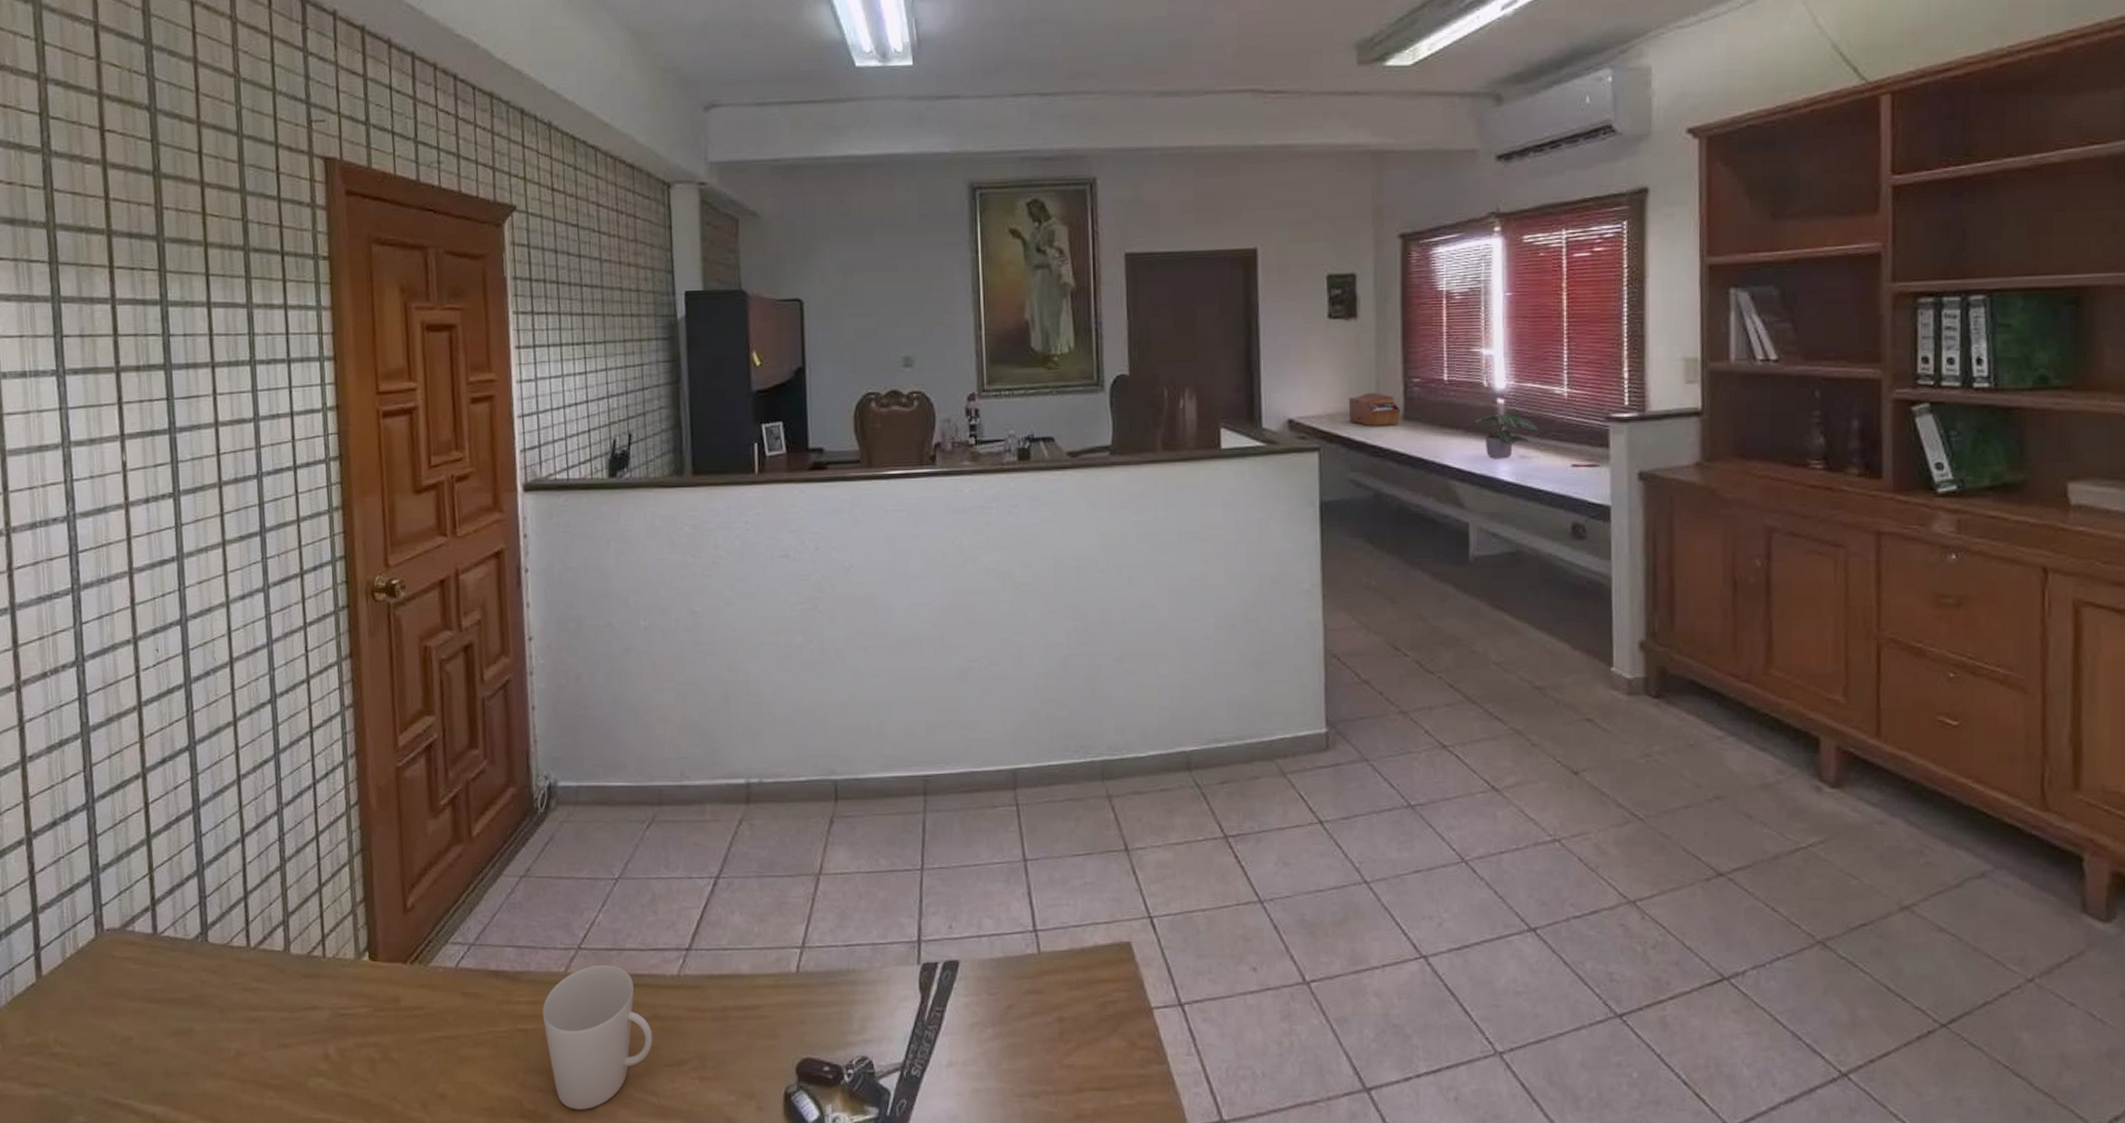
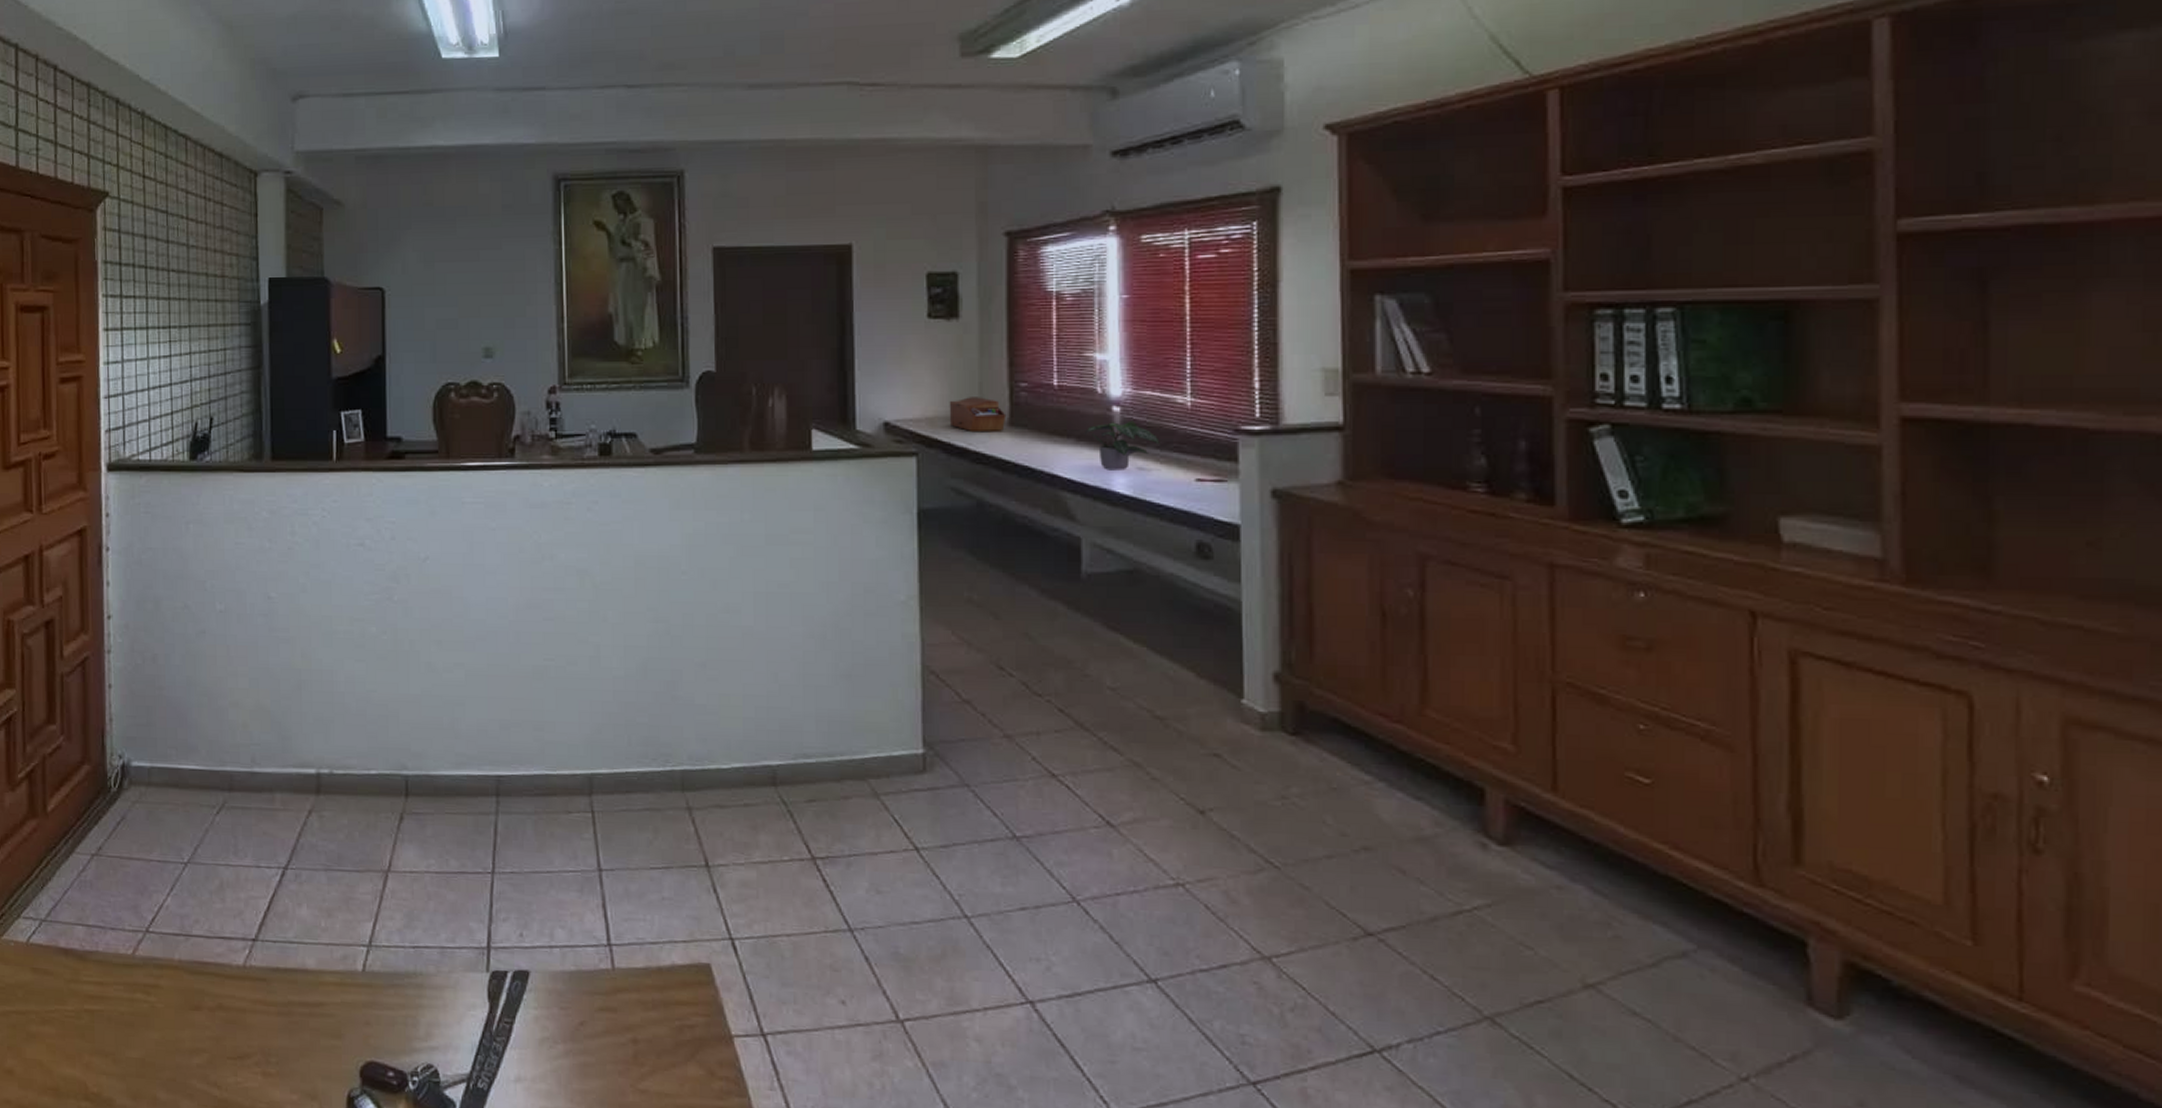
cup: present [543,964,653,1110] -> none [110,949,217,1097]

